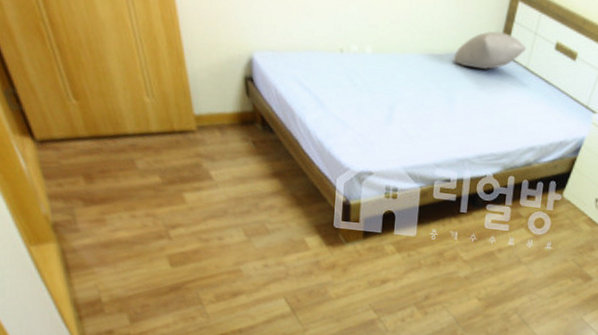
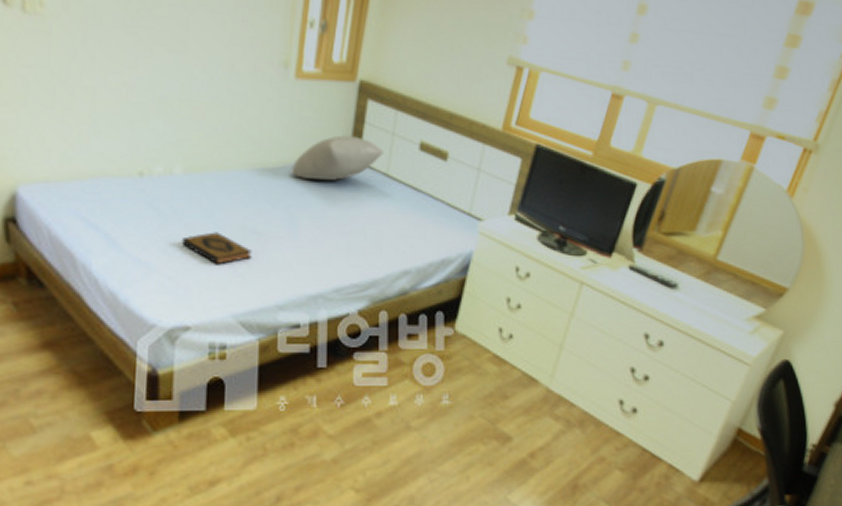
hardback book: none [370,102,420,129] -> present [182,232,253,265]

